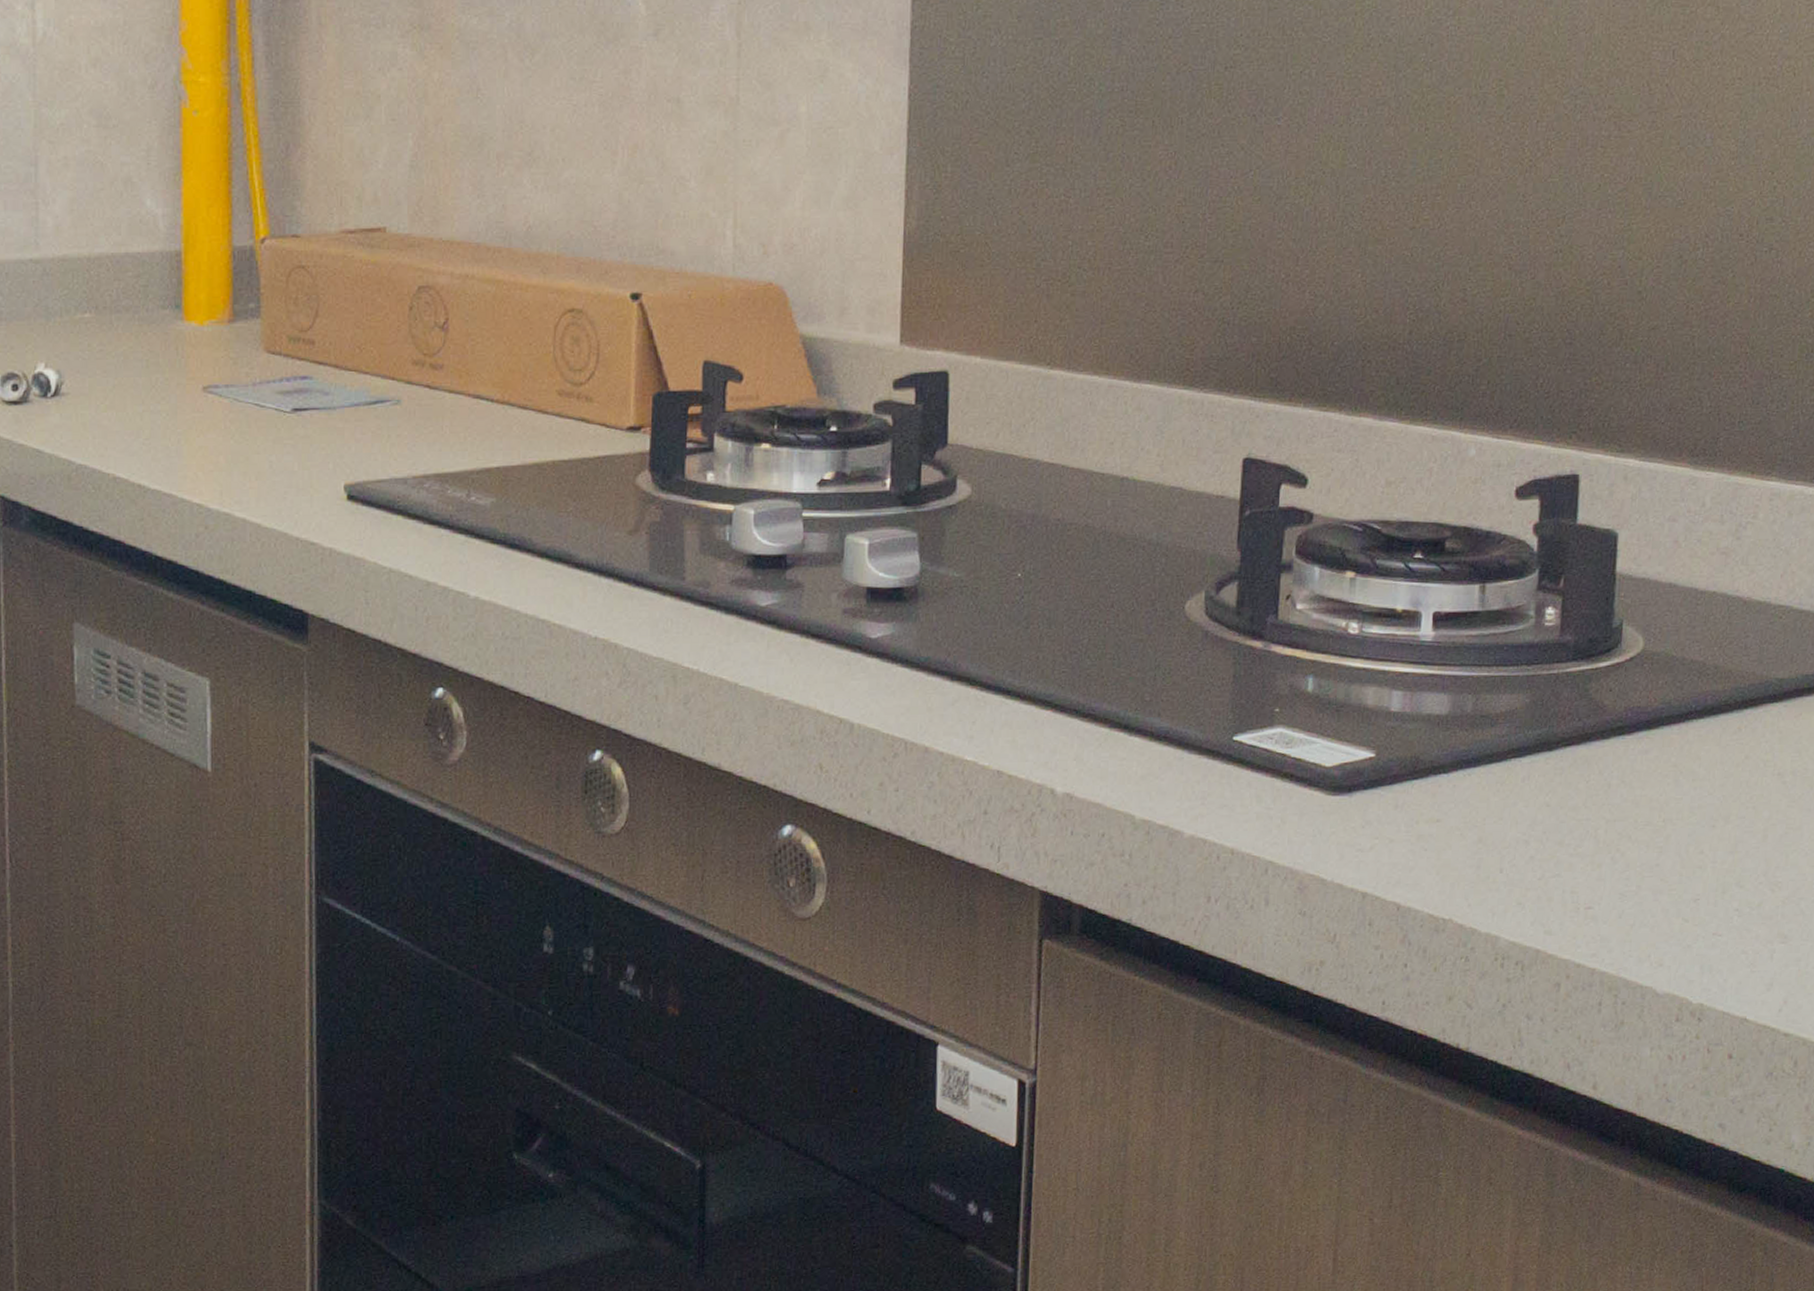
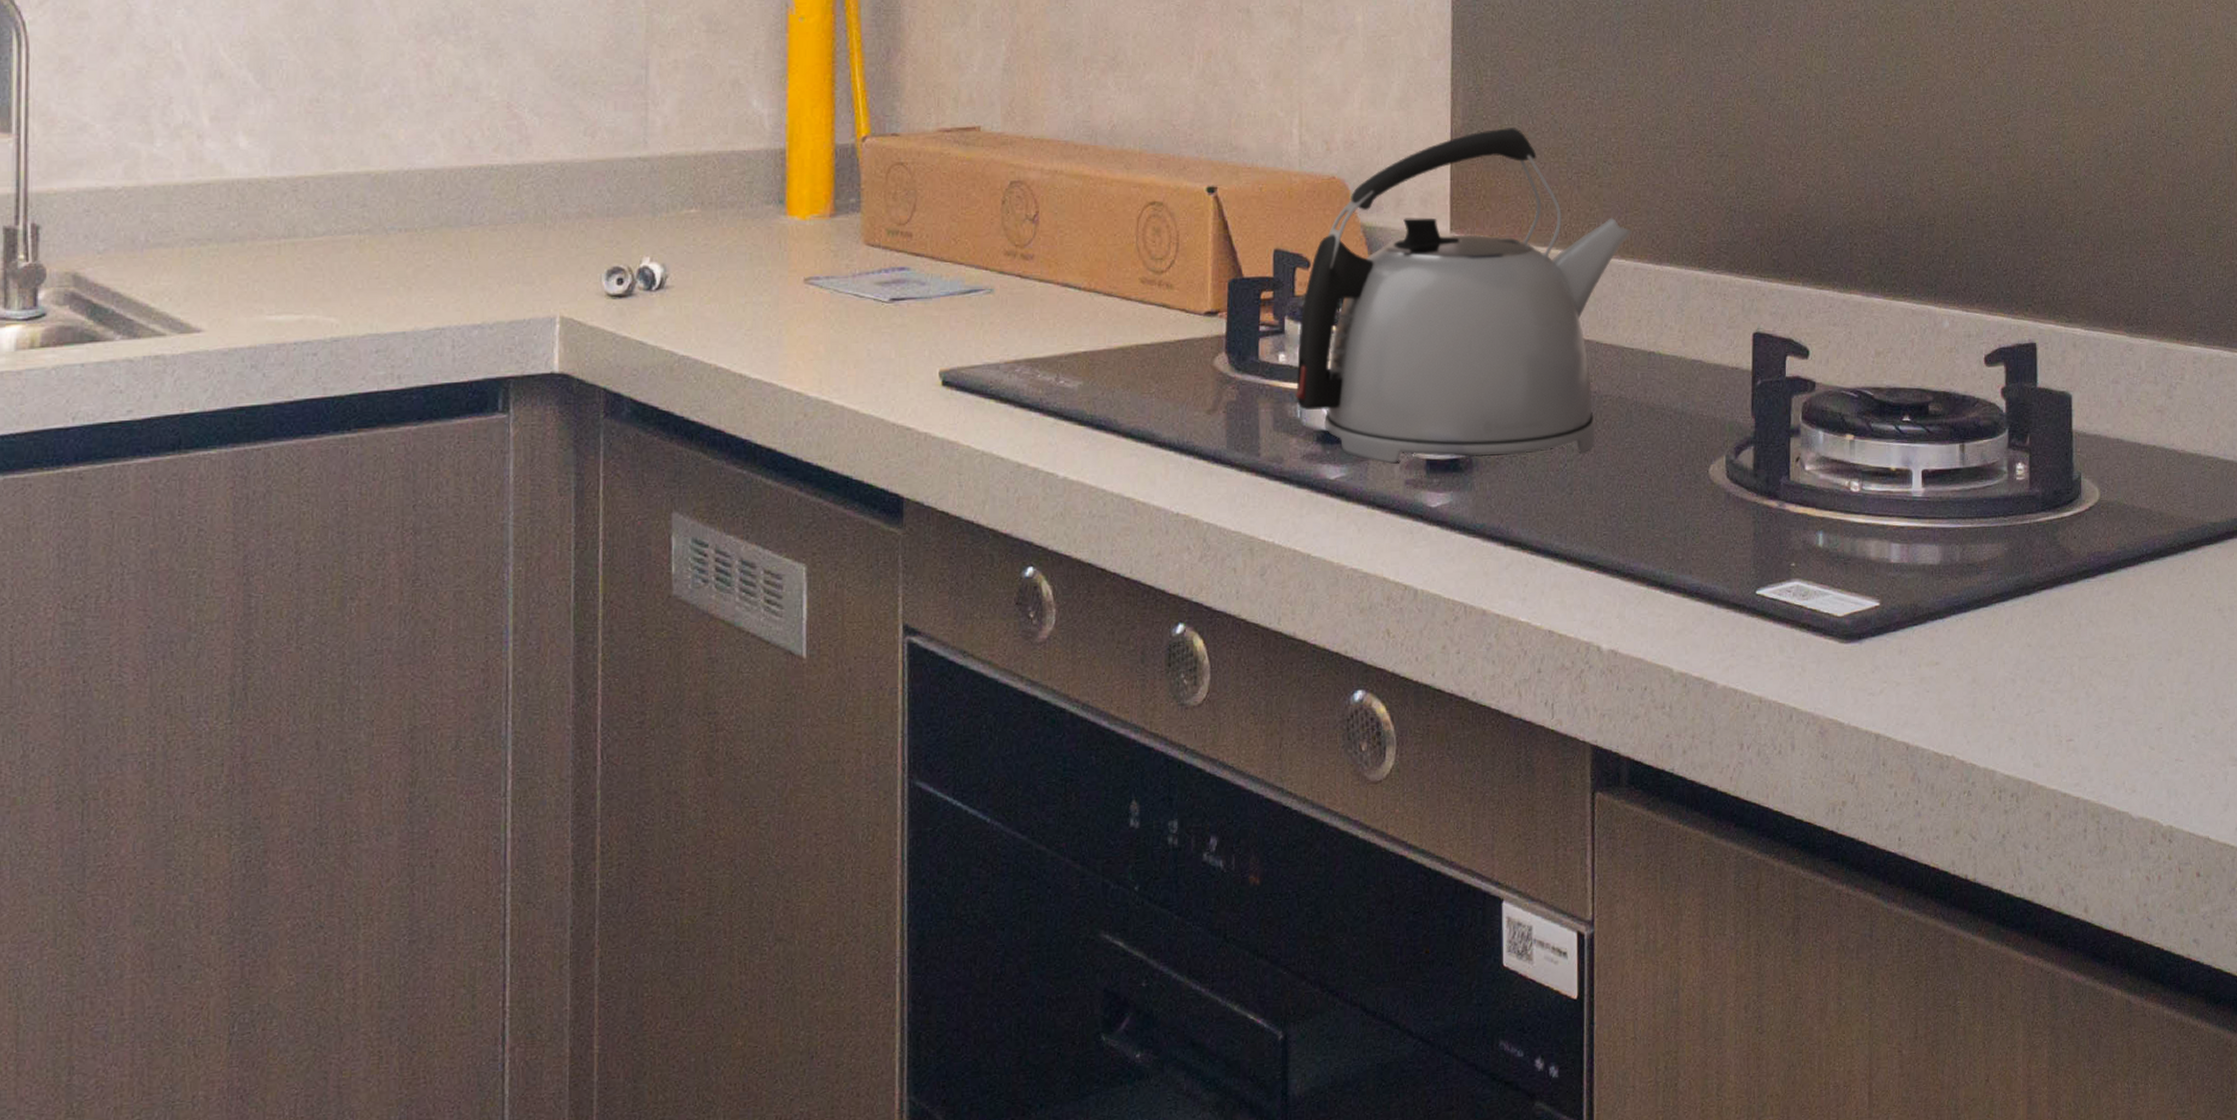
kettle: none [724,228,1108,592] -> present [1295,127,1632,464]

